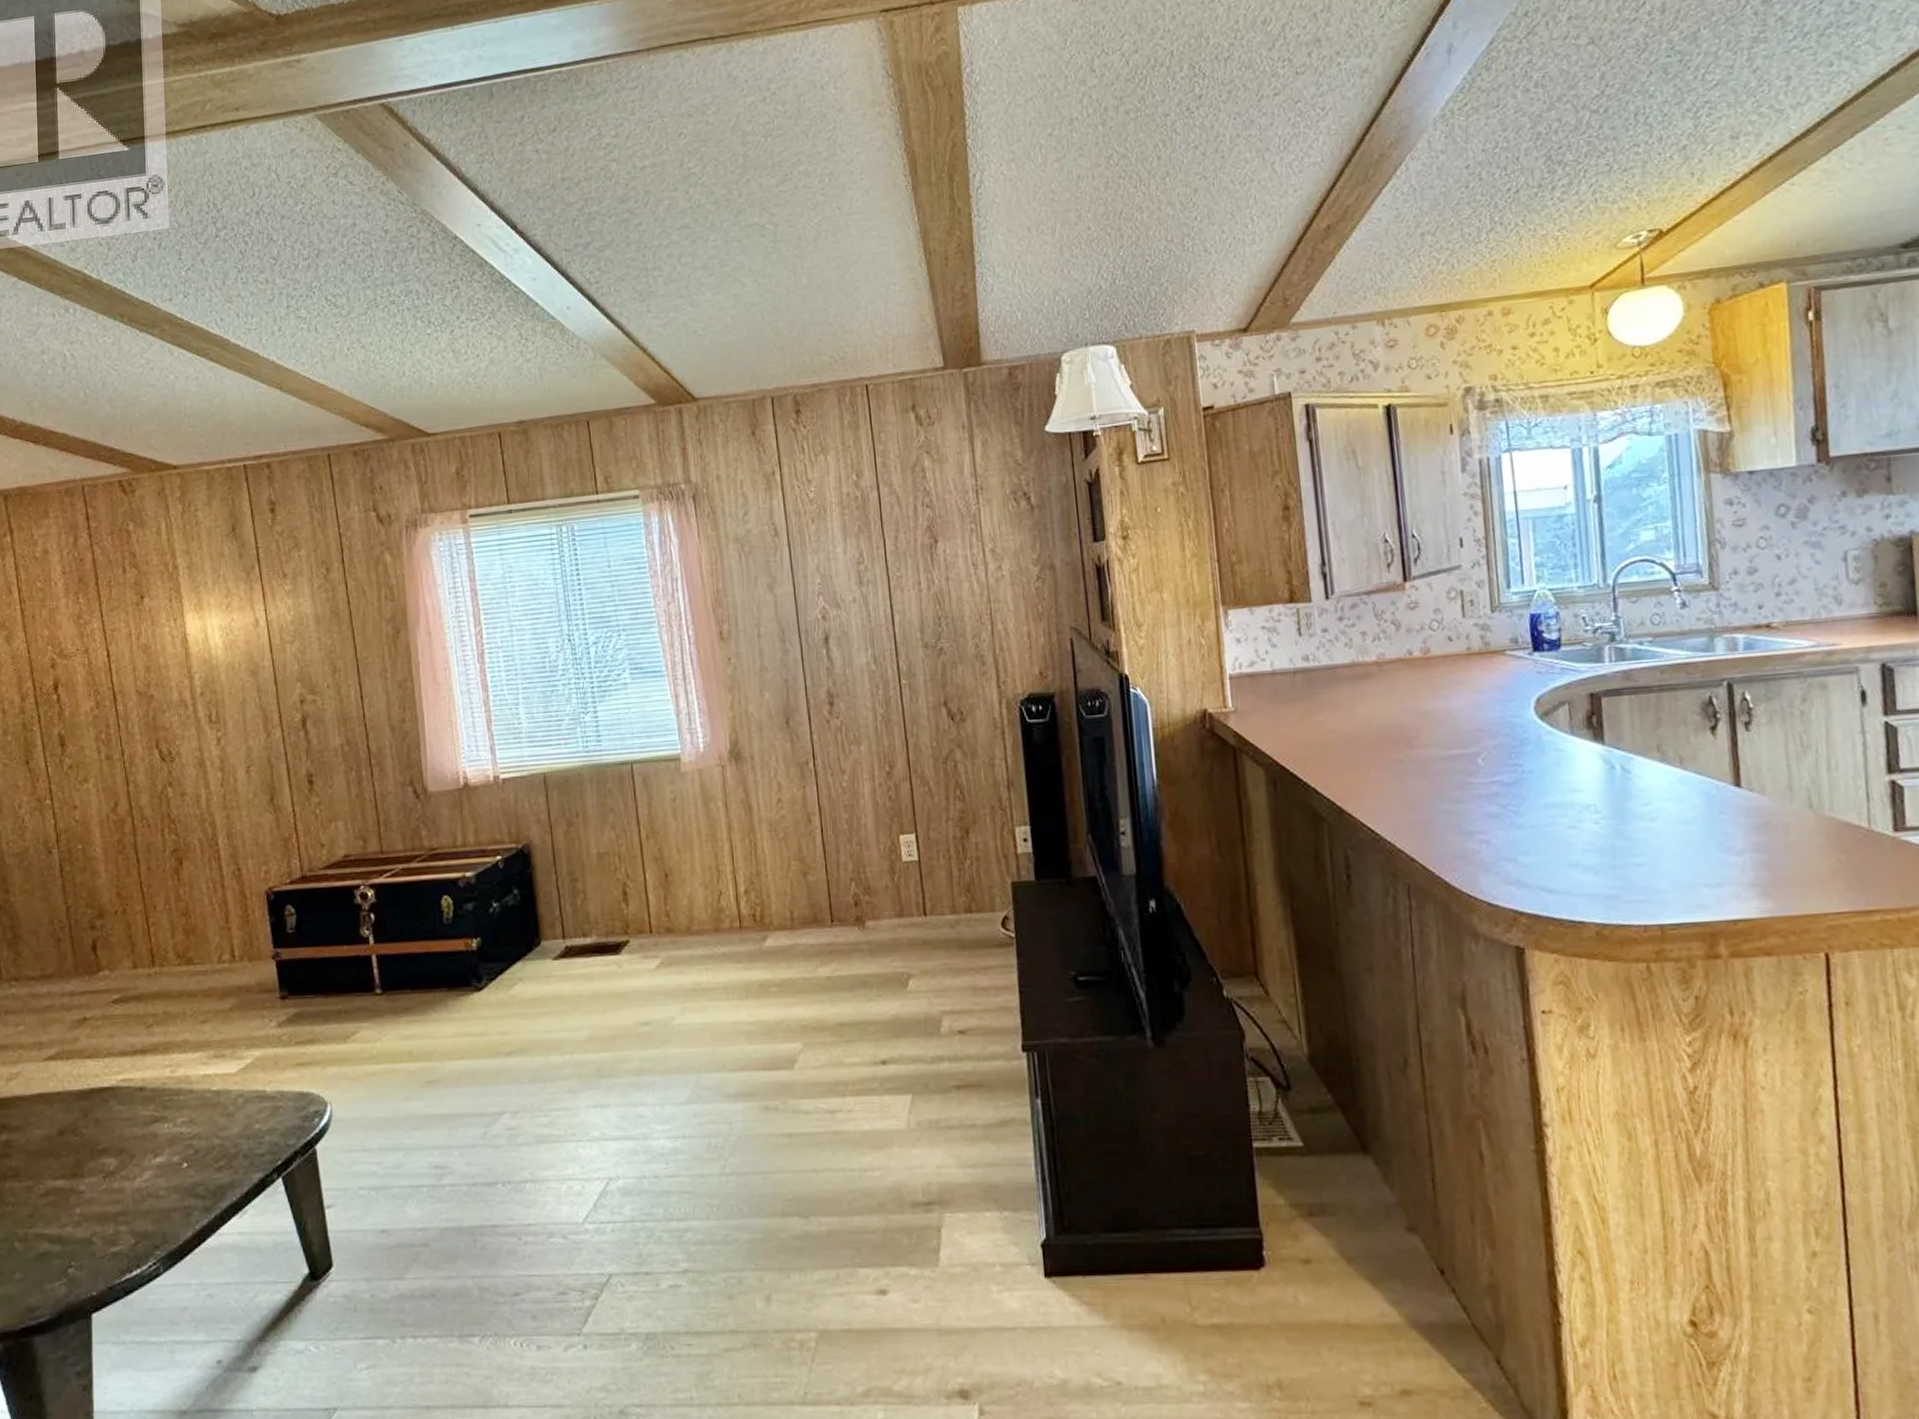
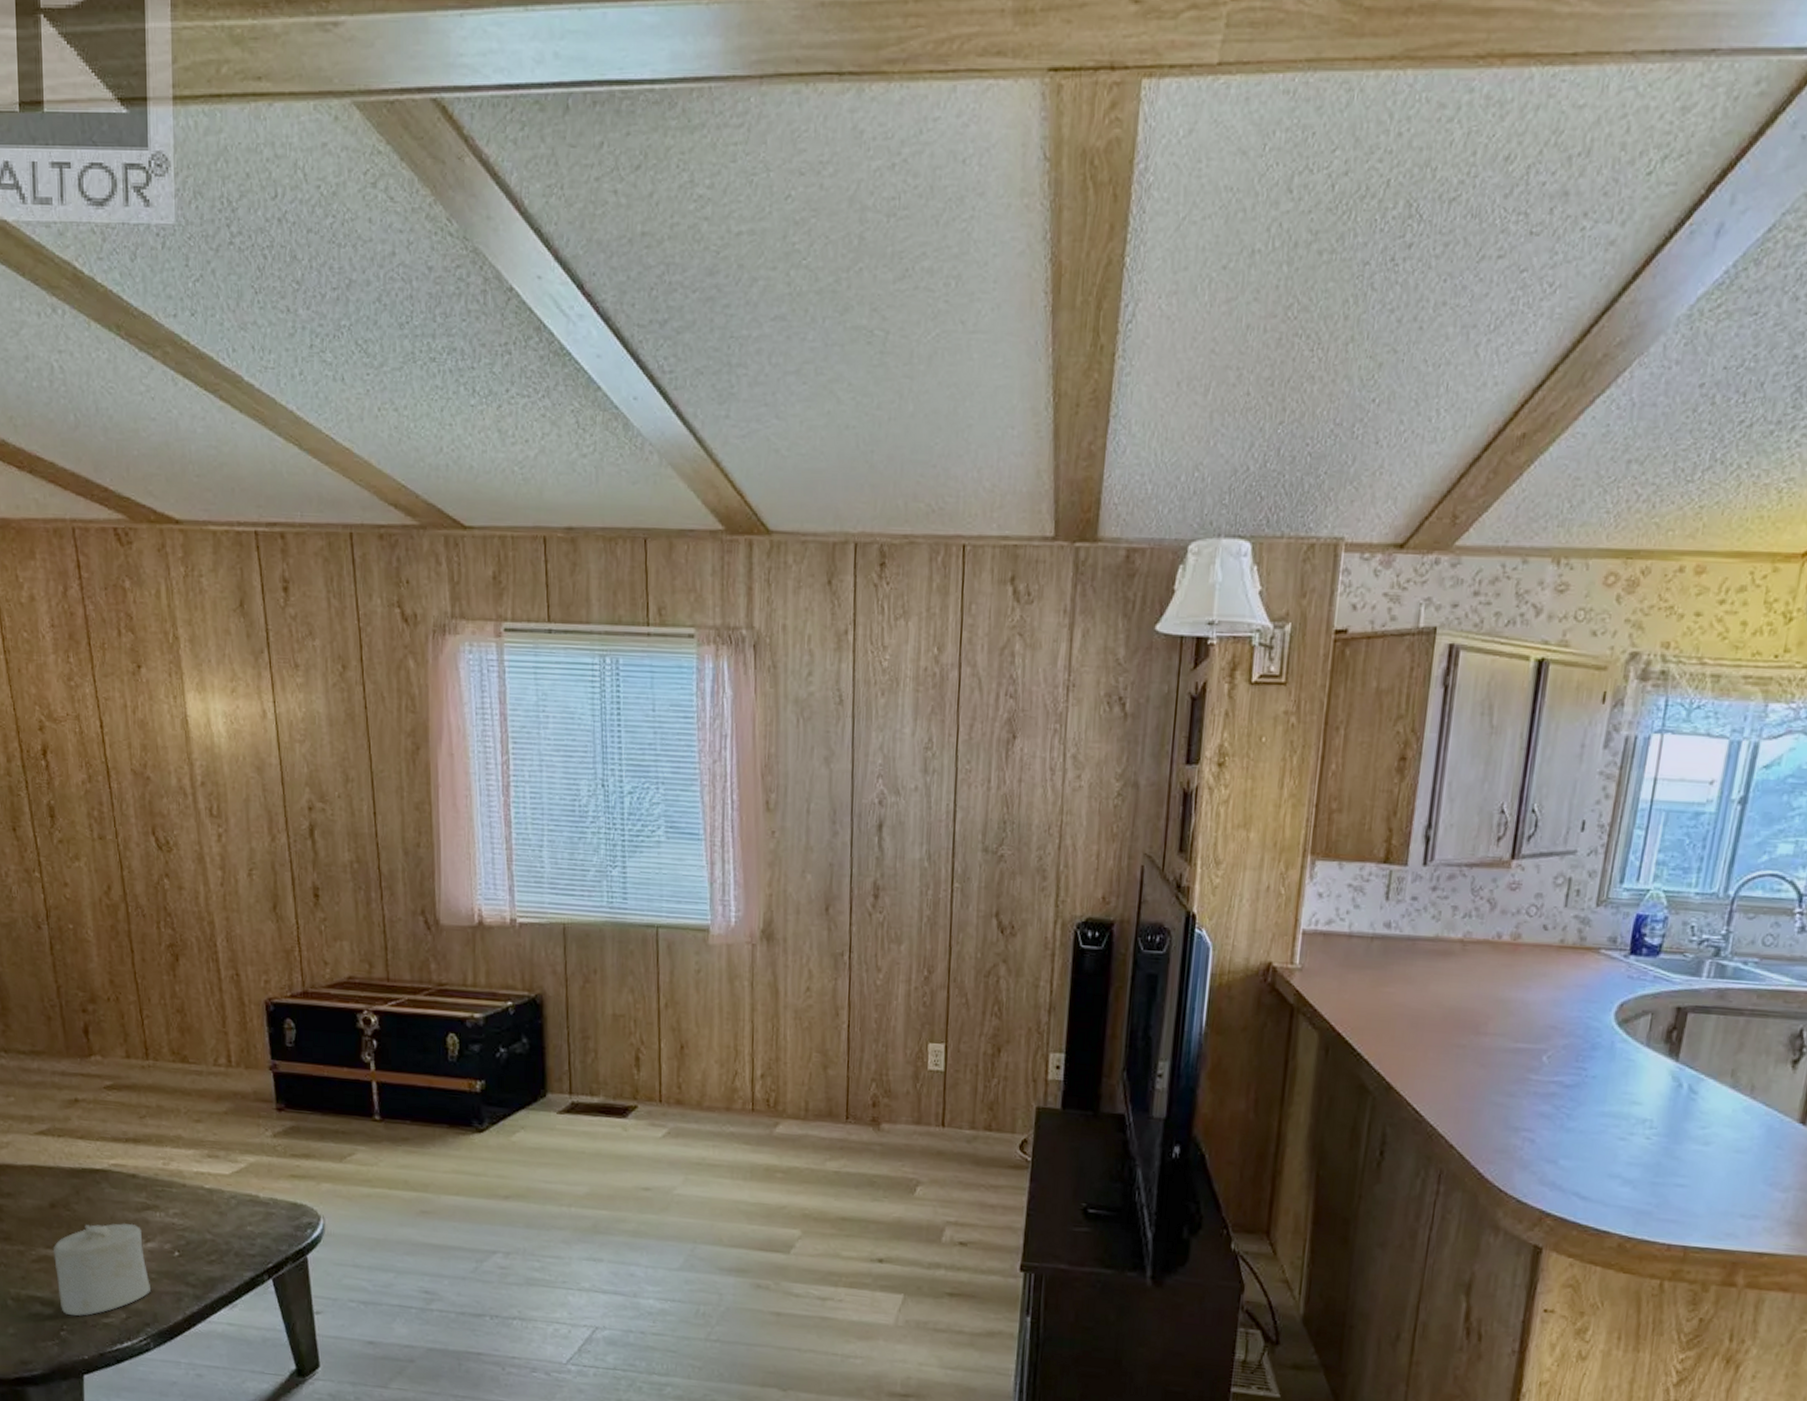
candle: none [61,1139,159,1249] -> present [53,1223,150,1316]

